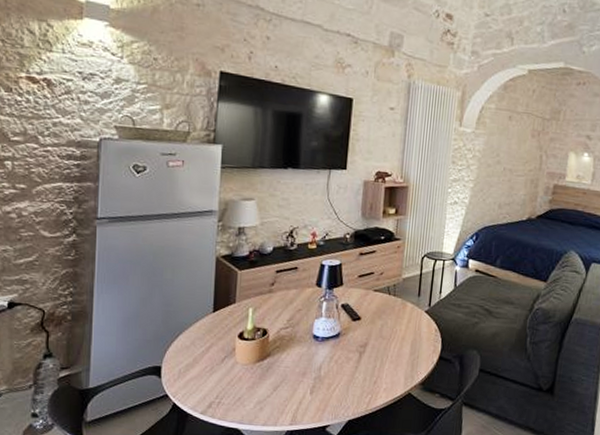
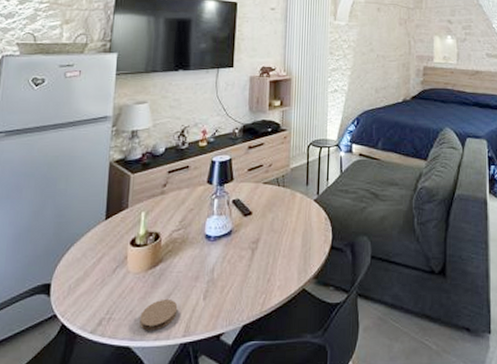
coaster: none [248,390,285,417] -> present [140,298,178,331]

